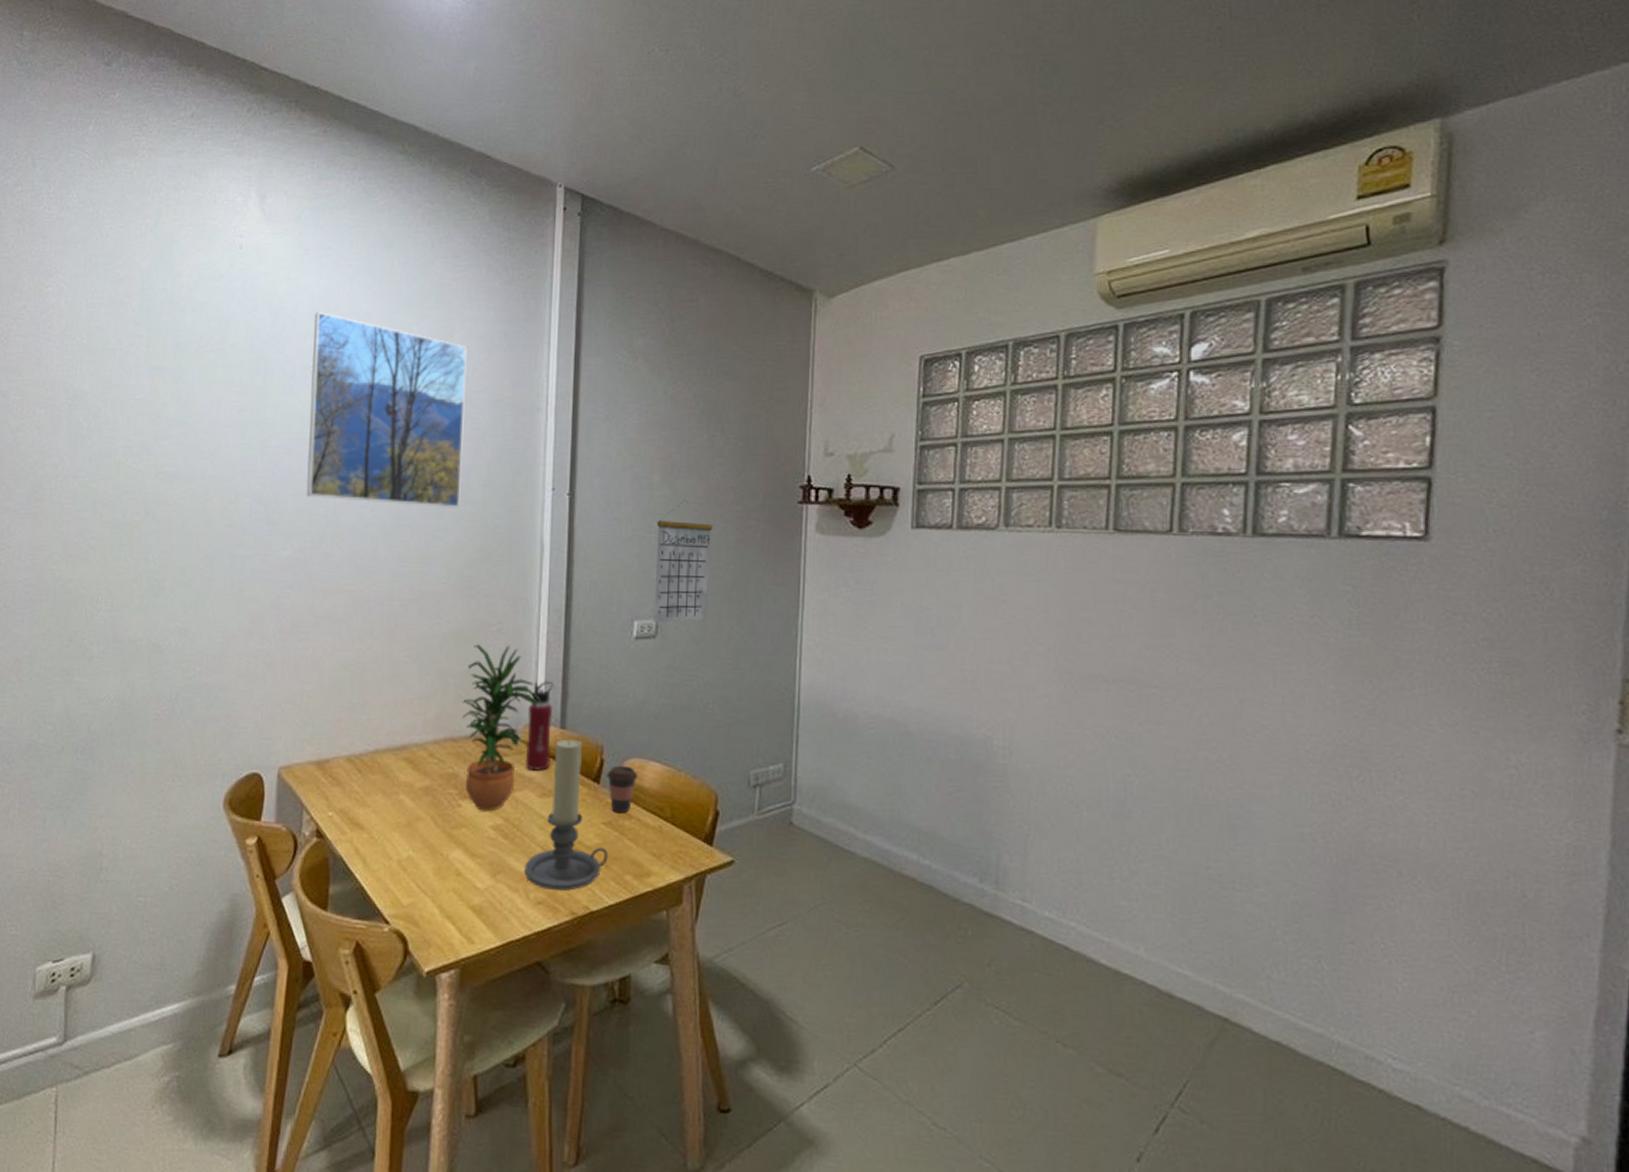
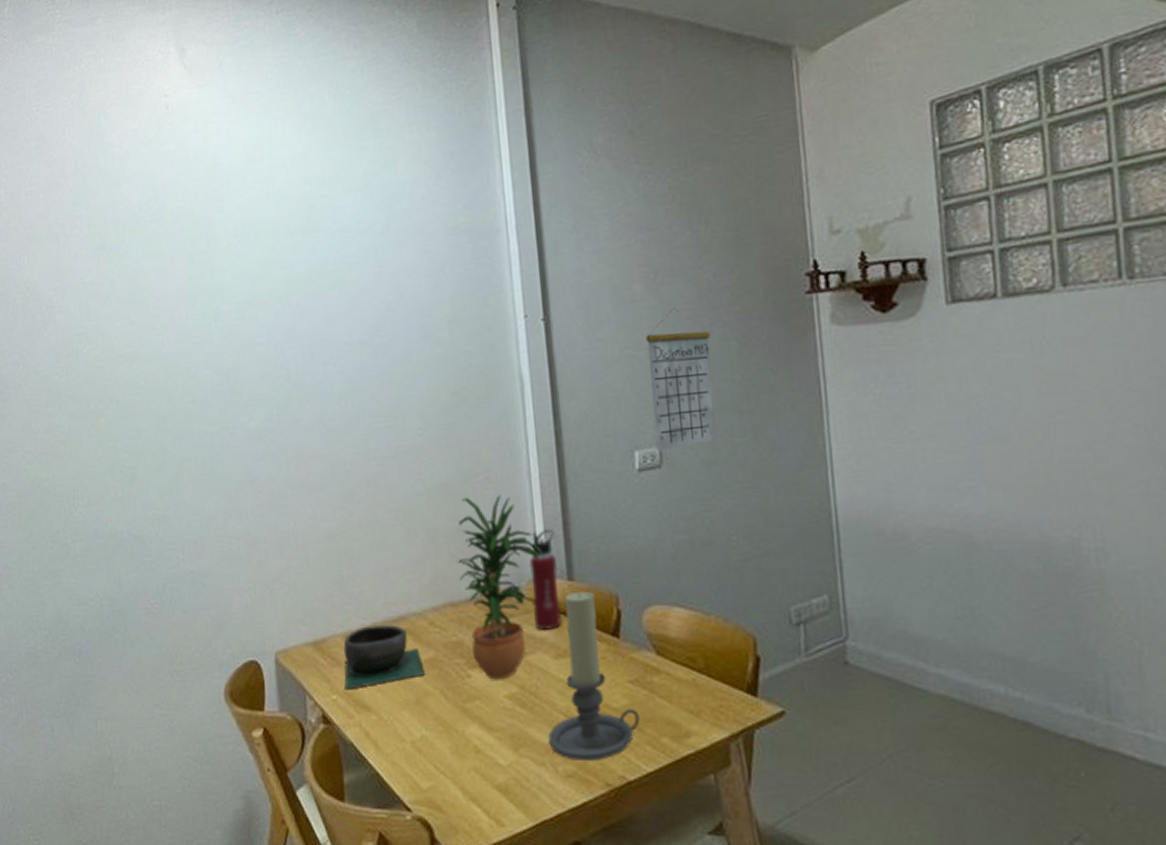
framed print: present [306,311,468,508] -> none [249,160,427,361]
bowl: none [341,751,420,809] -> present [343,625,426,690]
coffee cup: present [607,765,638,814] -> none [626,614,662,669]

